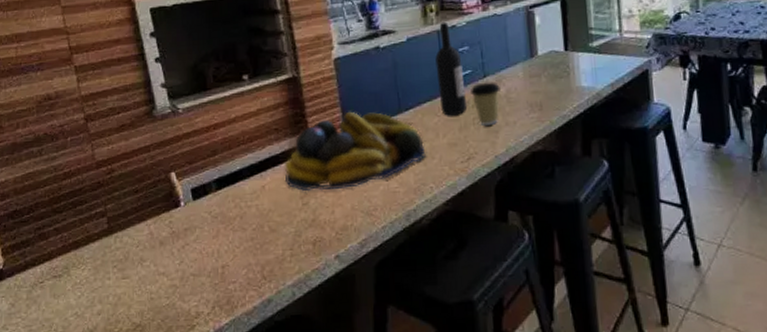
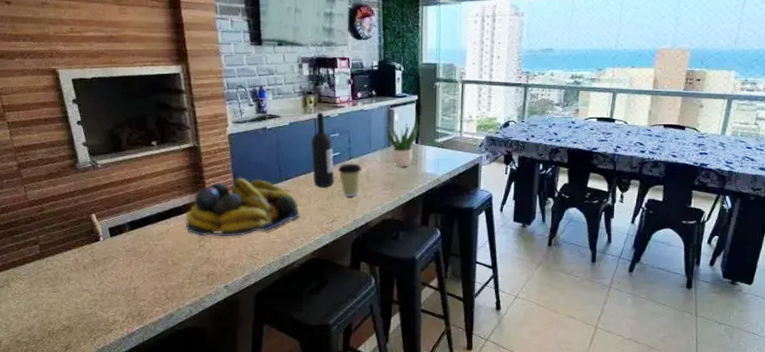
potted plant: none [526,11,567,82] -> present [386,112,419,167]

